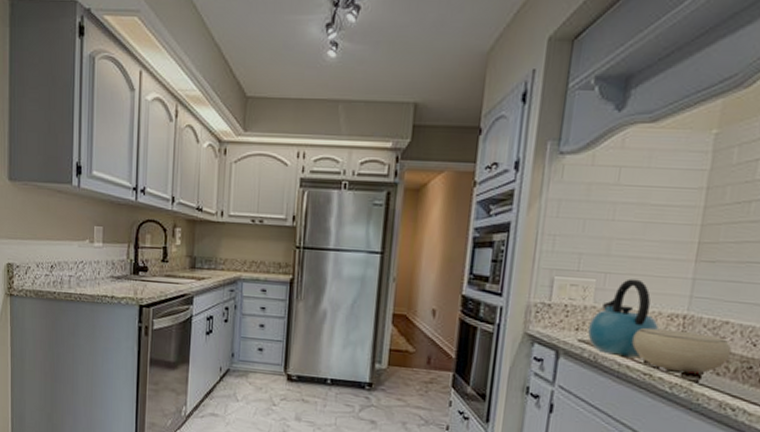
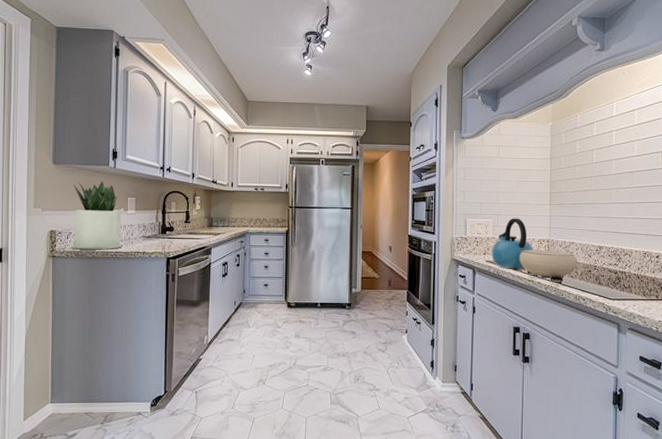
planter: none [28,203,90,291] -> present [69,181,125,250]

